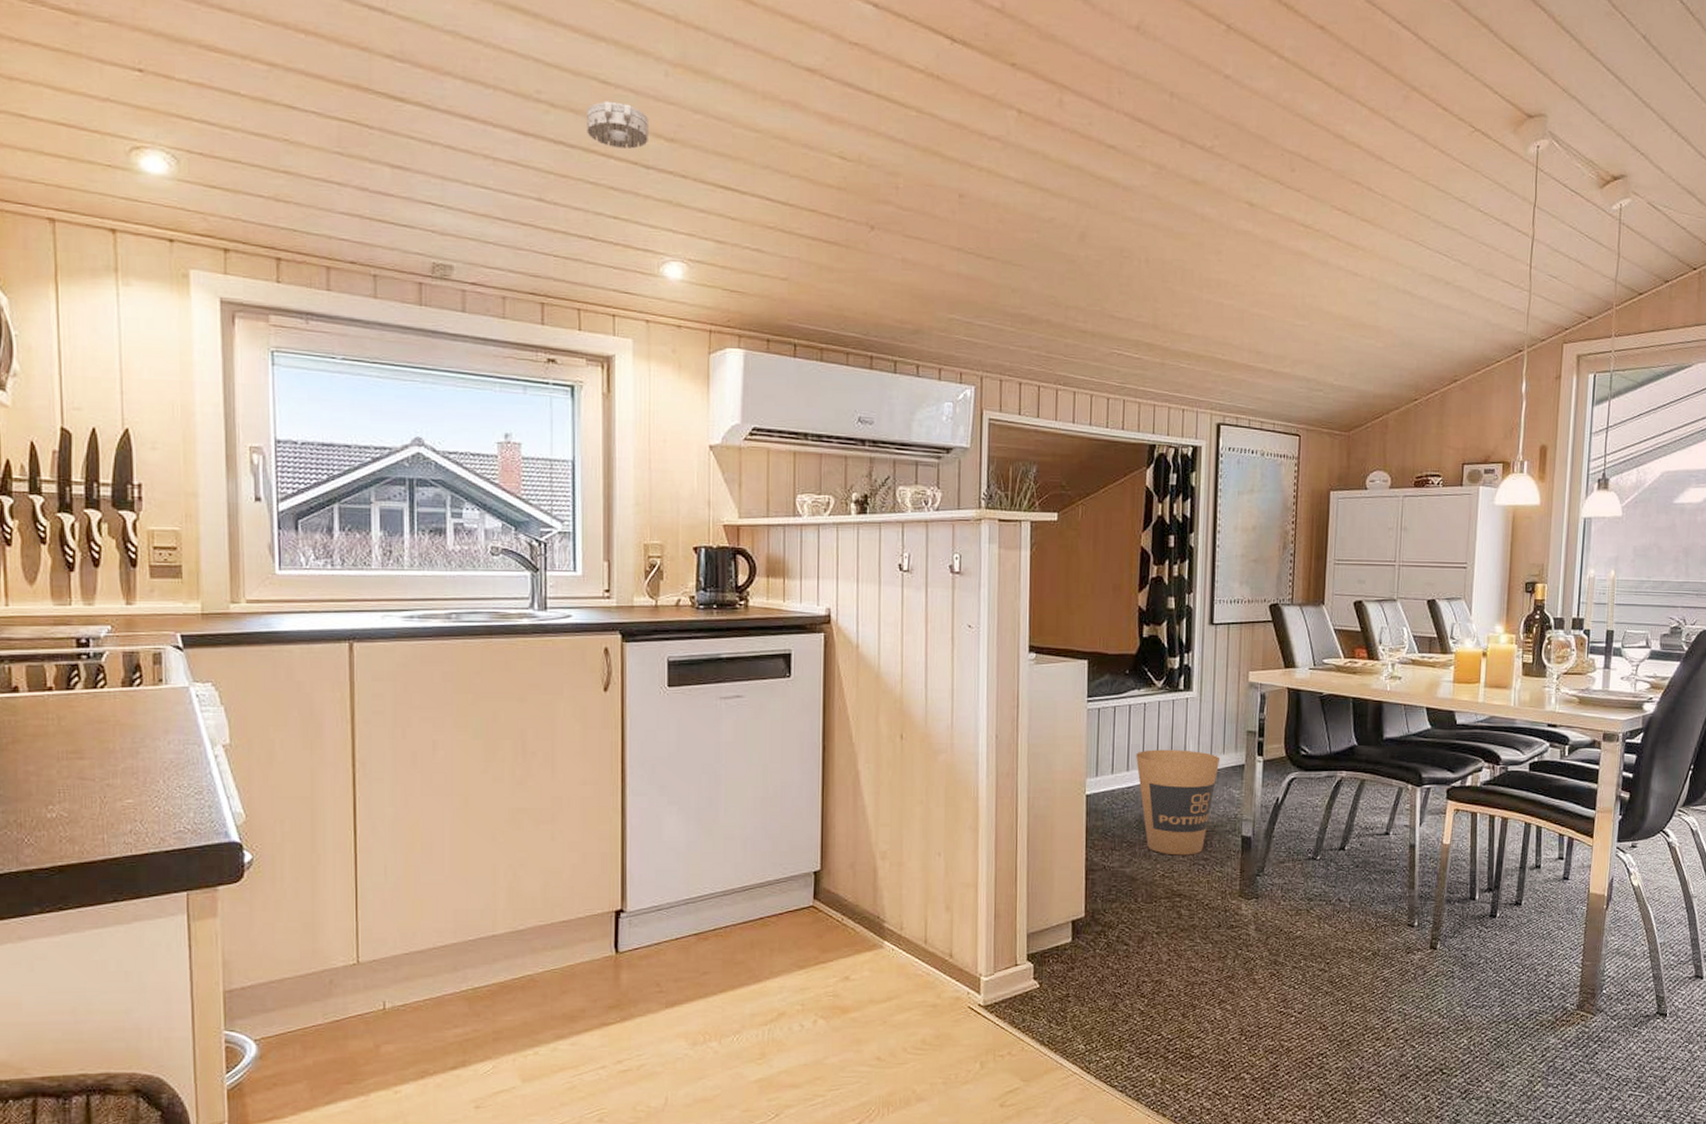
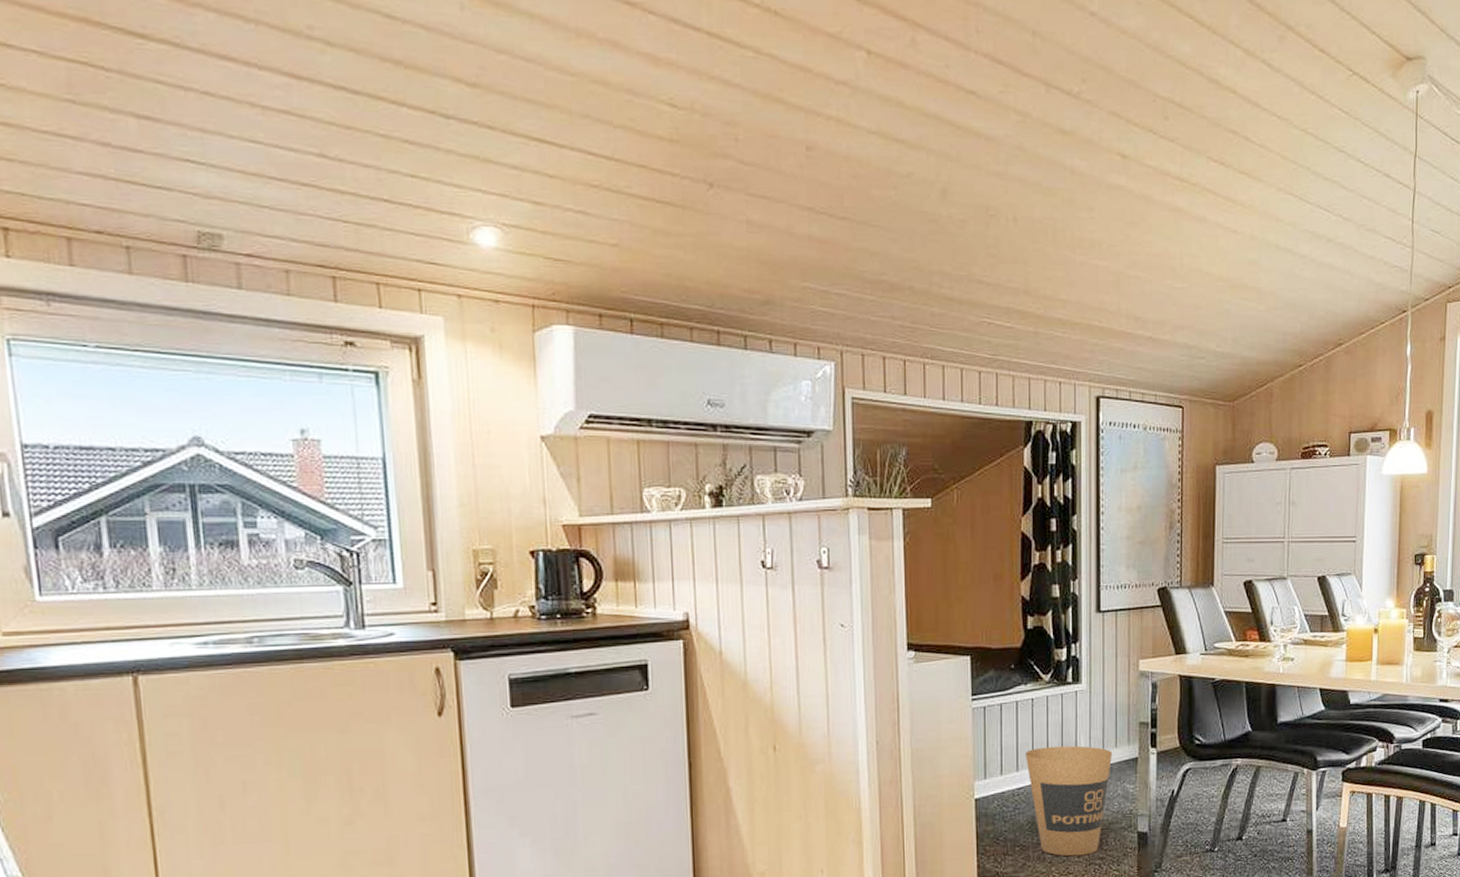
smoke detector: present [586,101,648,149] -> none [369,38,446,95]

